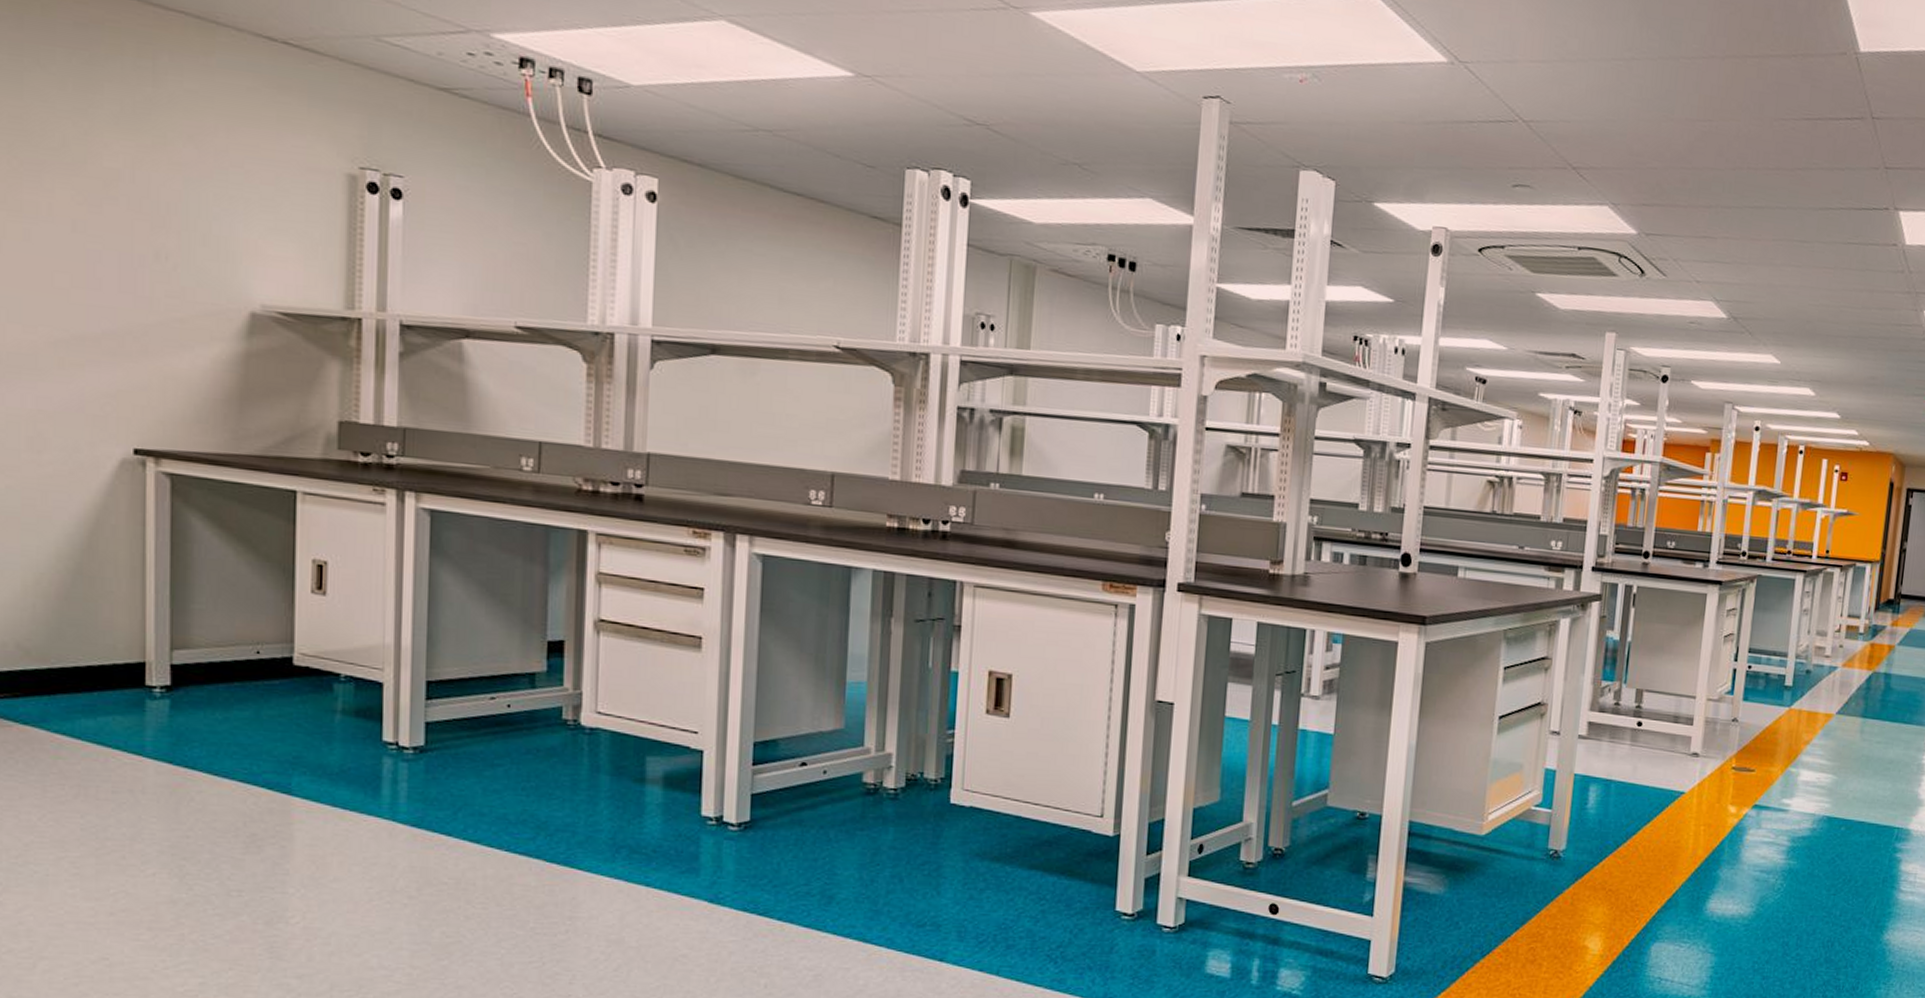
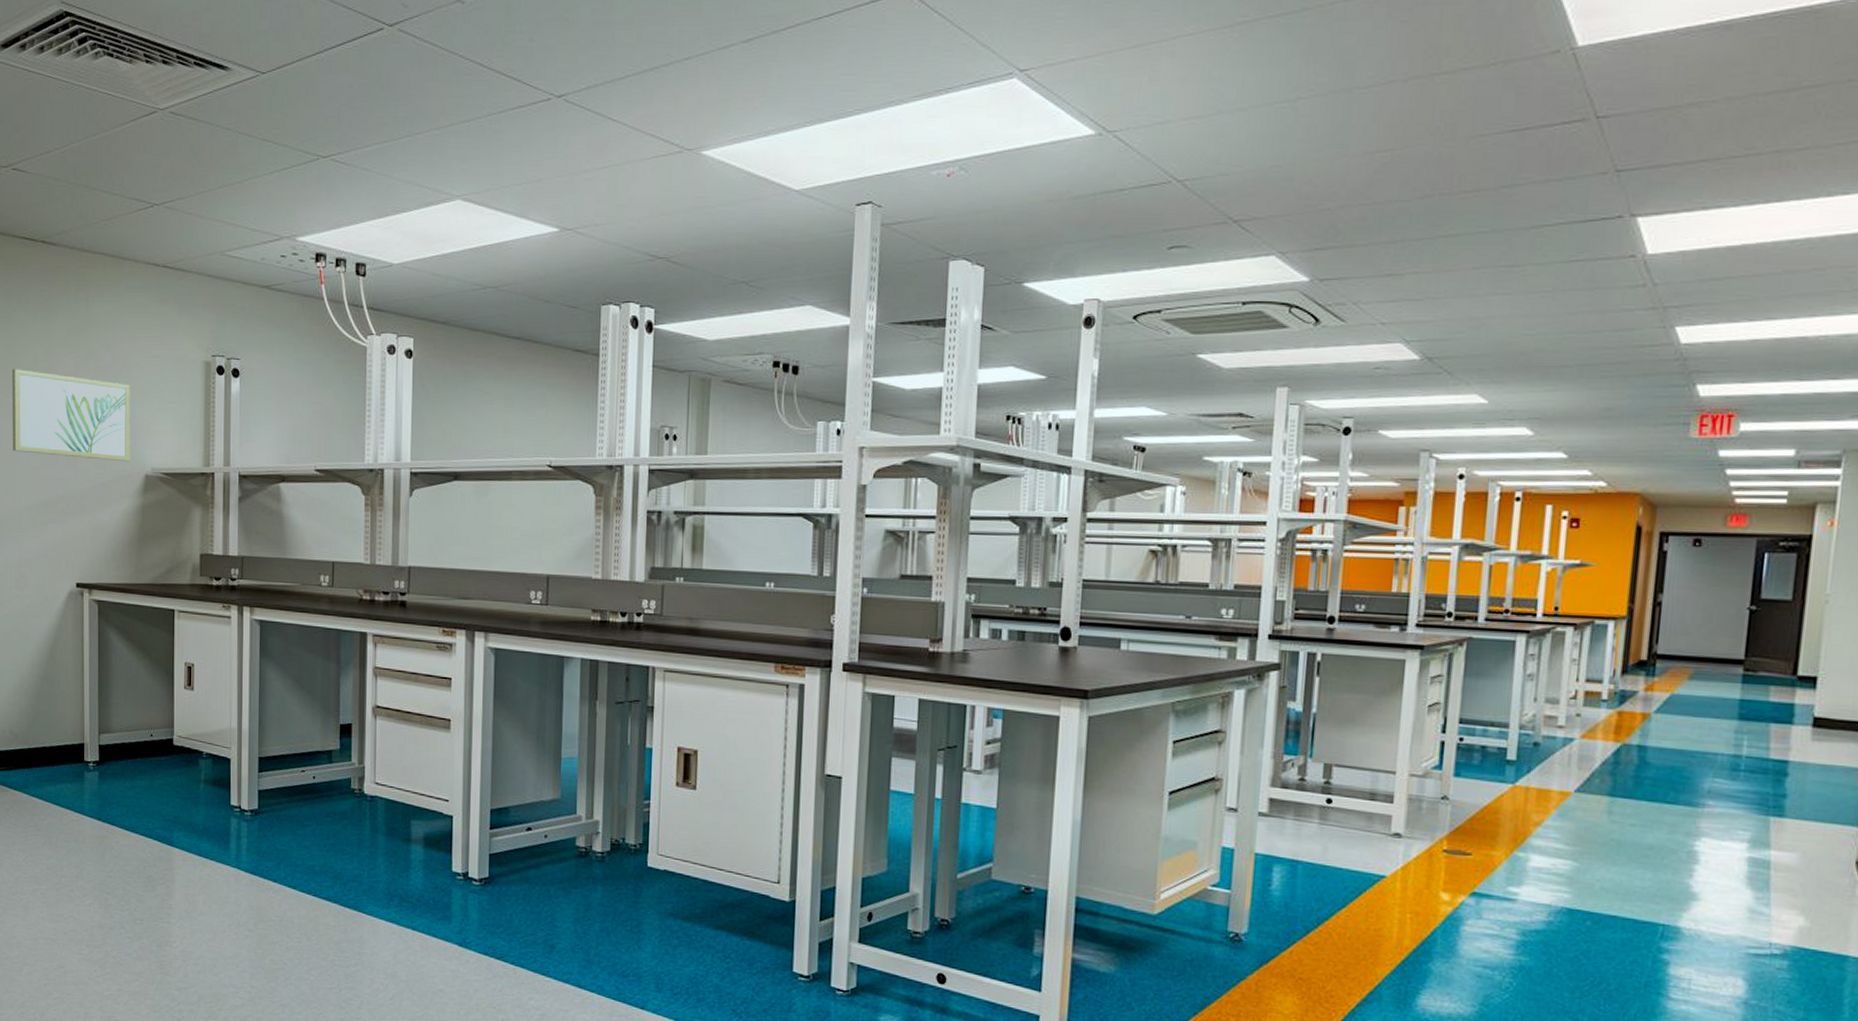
wall art: none [22,150,228,294] -> present [12,369,131,462]

